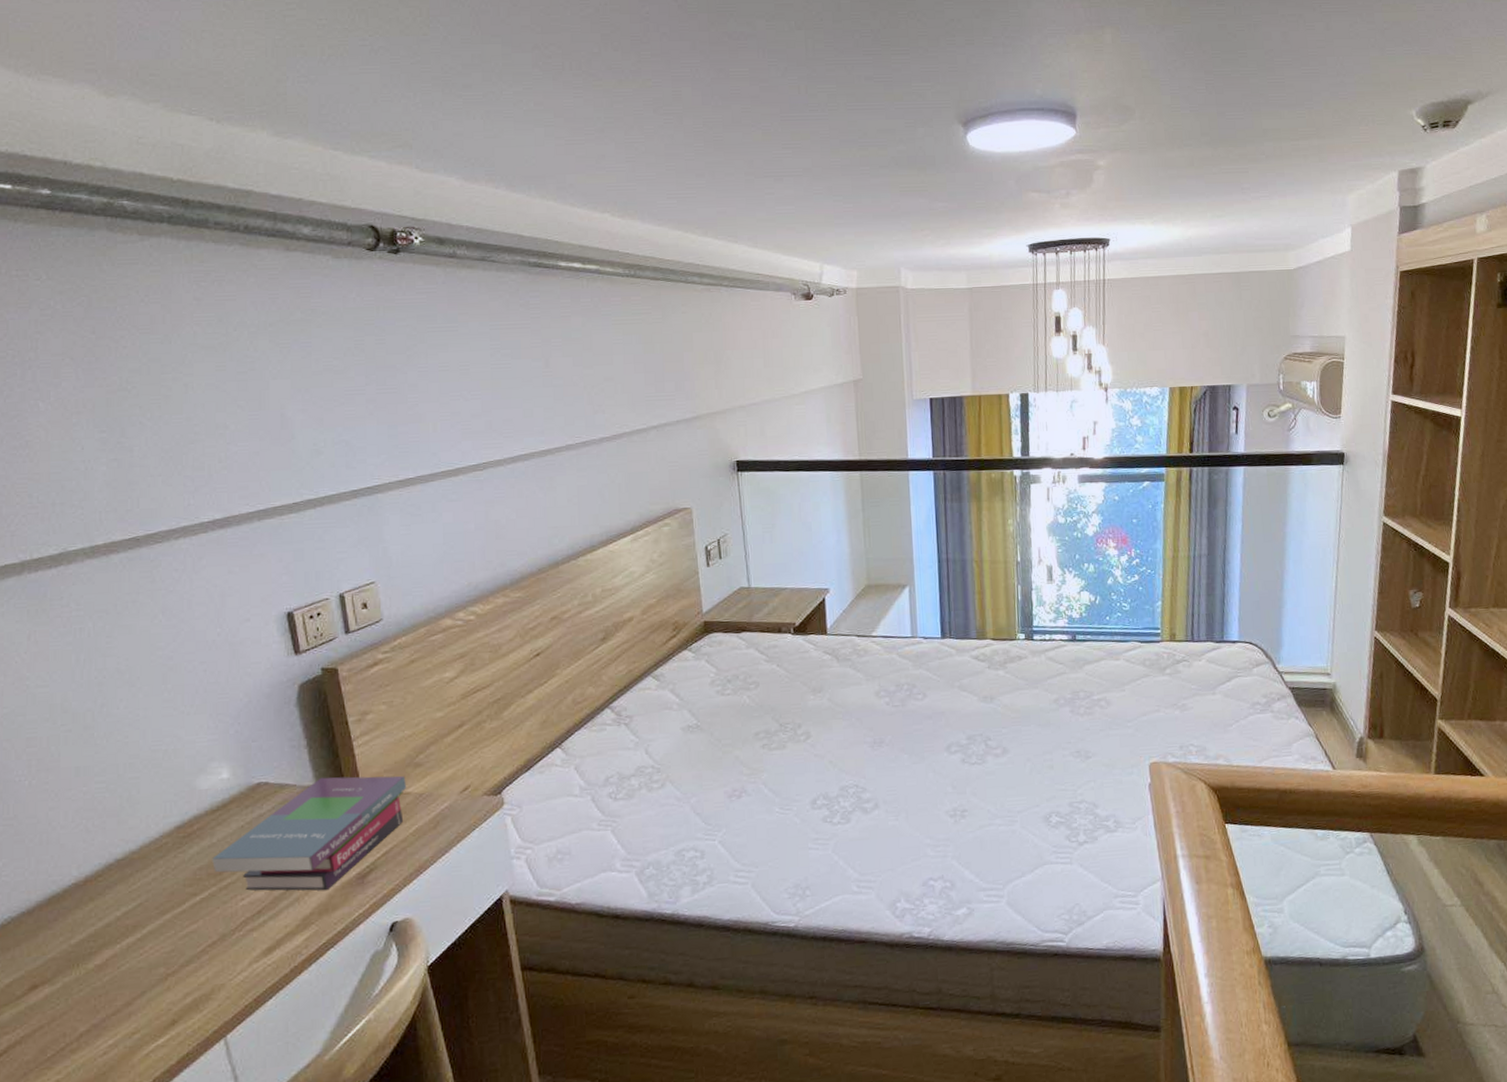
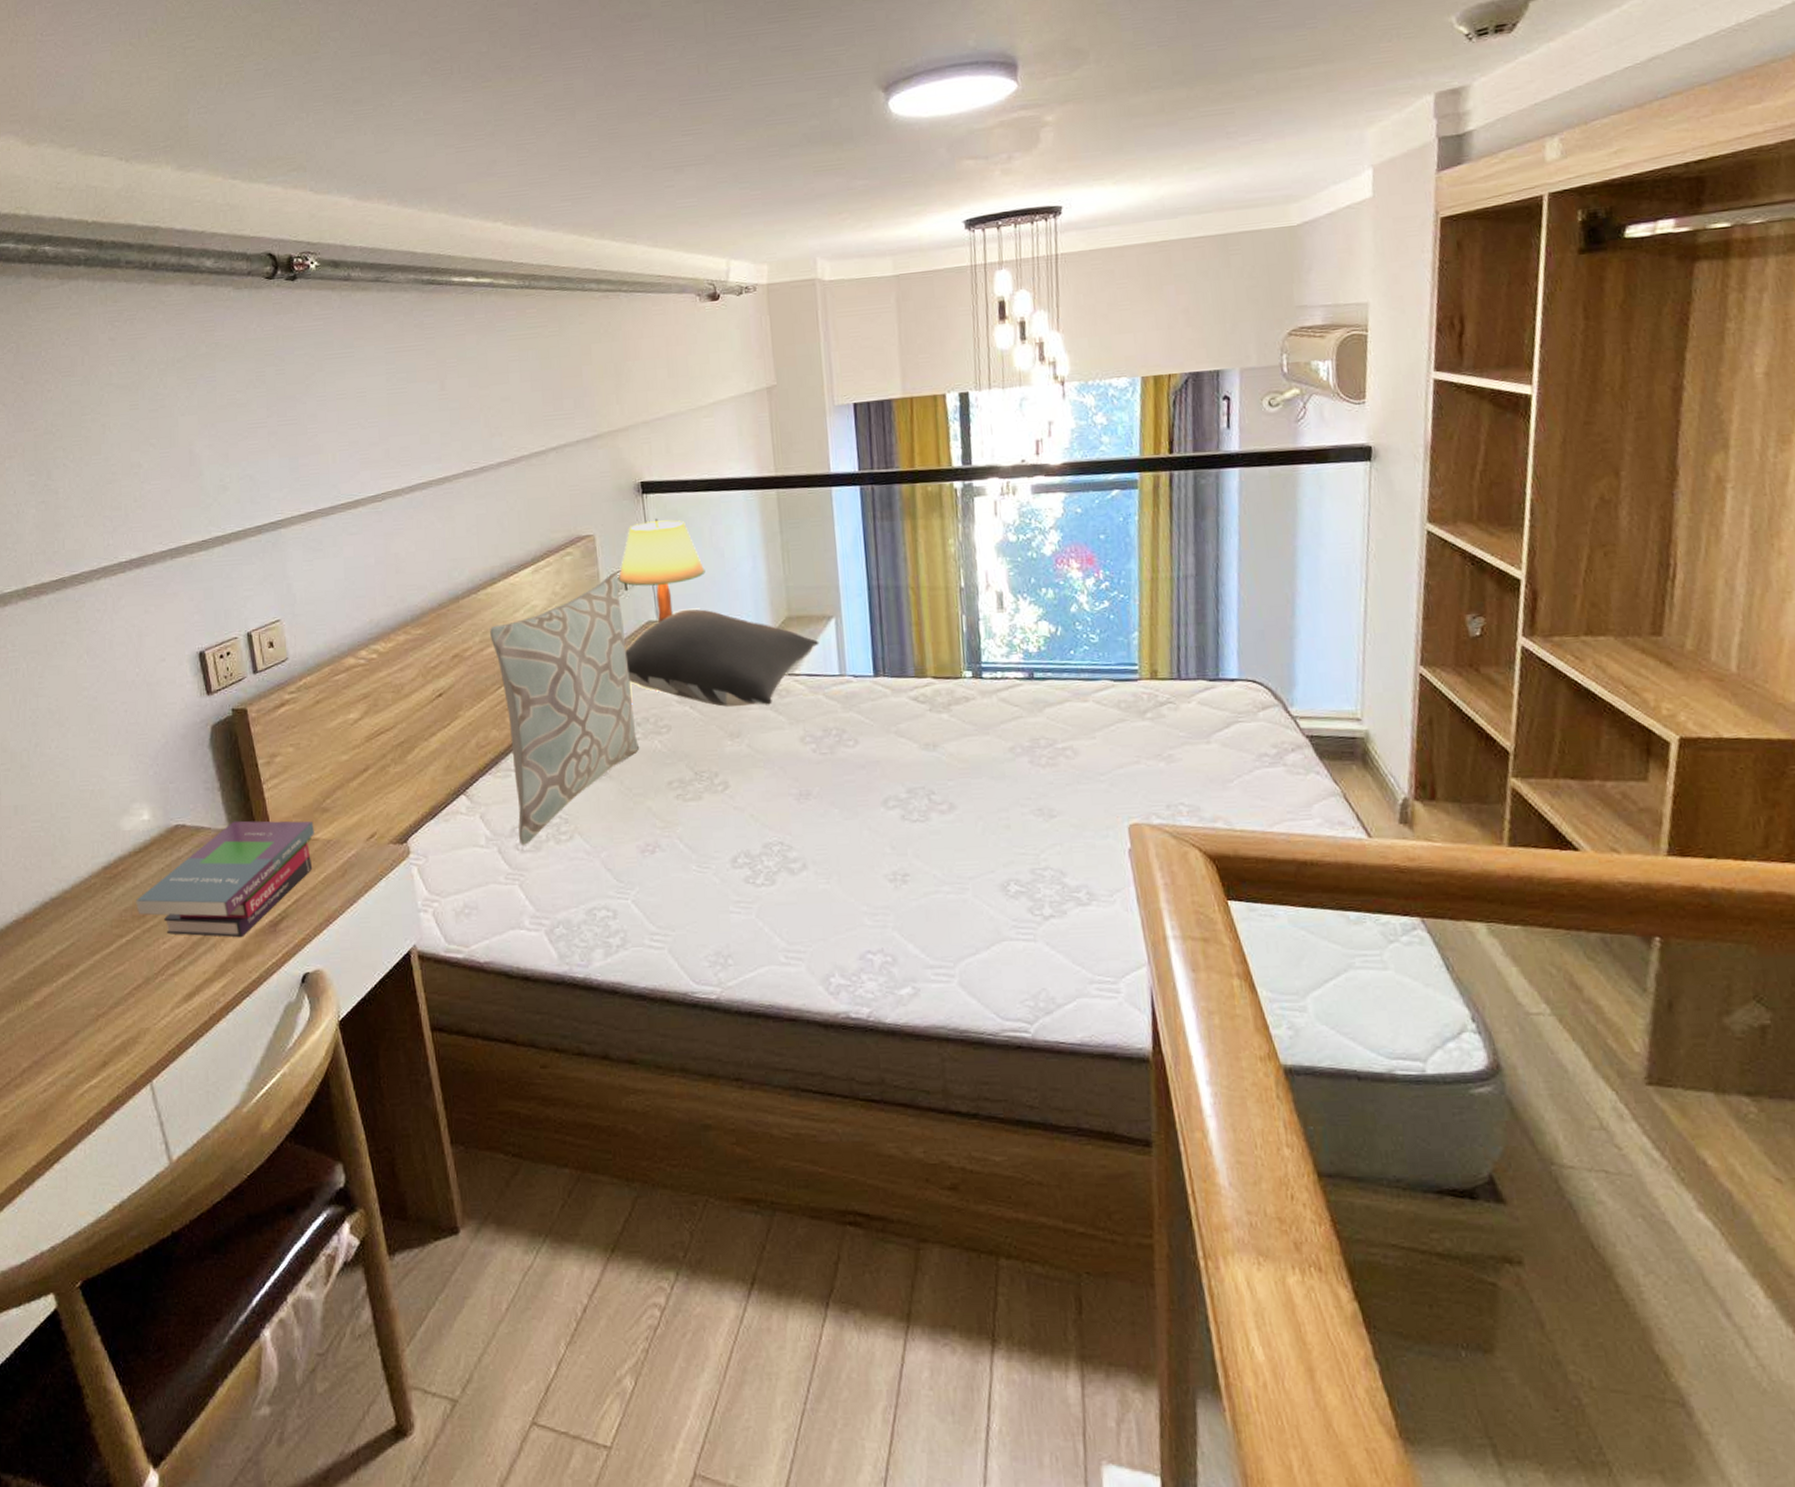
pillow: none [589,542,729,794] -> present [490,572,639,845]
table lamp: none [712,494,794,590] -> present [617,518,705,624]
pillow: none [718,577,895,666] -> present [625,609,820,708]

